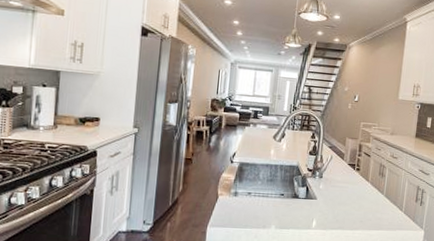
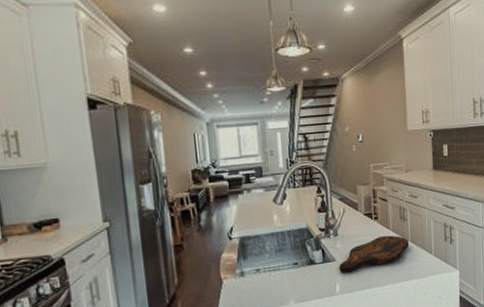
cutting board: none [318,186,384,212] -> present [339,235,410,274]

